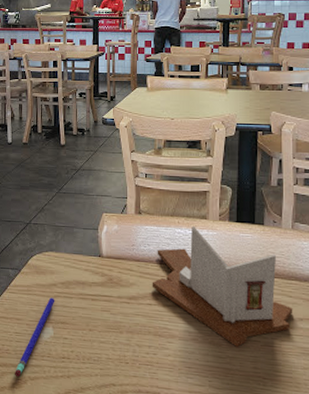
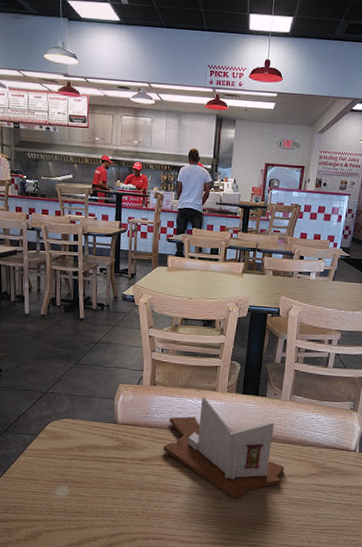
pen: present [15,297,55,377] -> none [30,460,71,530]

